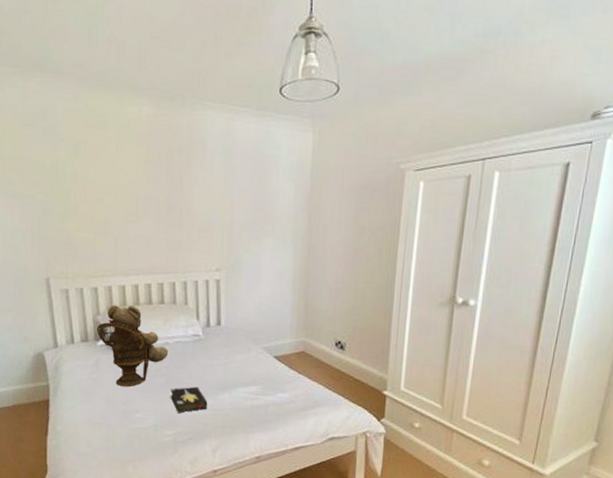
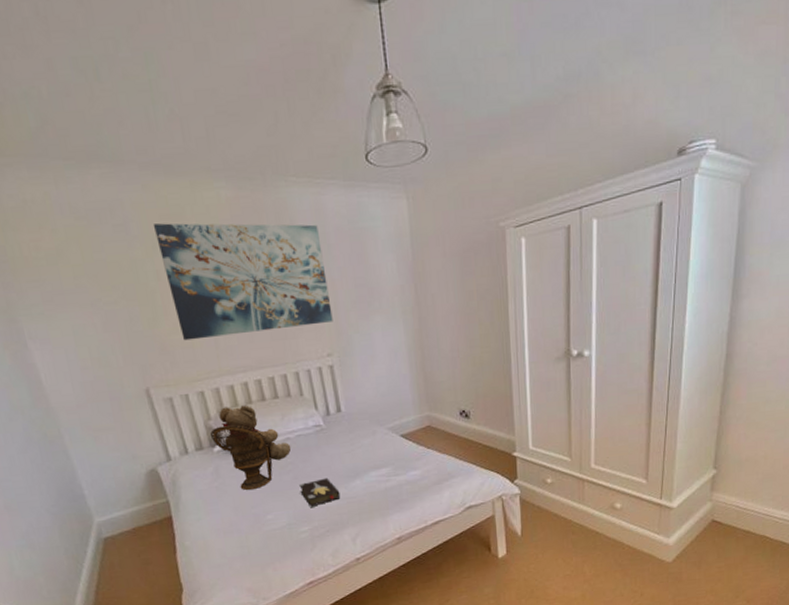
wall art: none [78,131,227,240] -> present [153,223,333,341]

